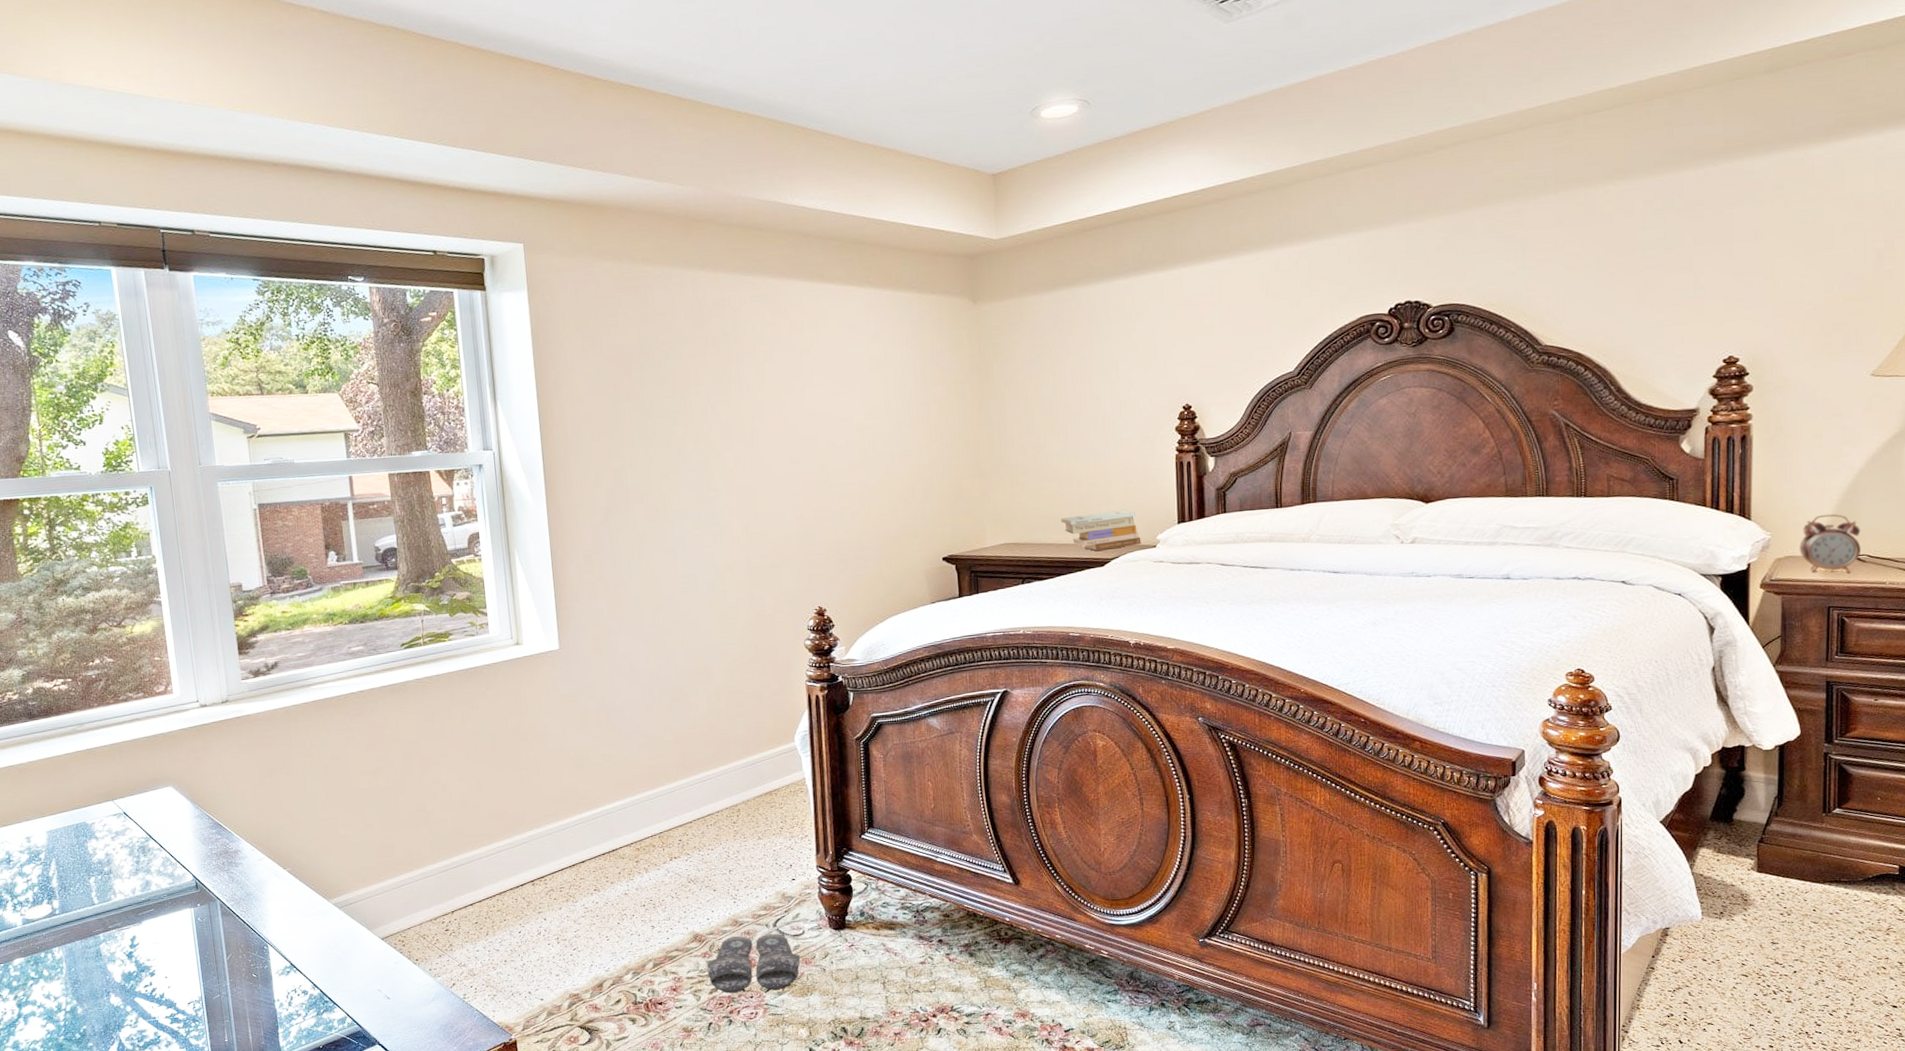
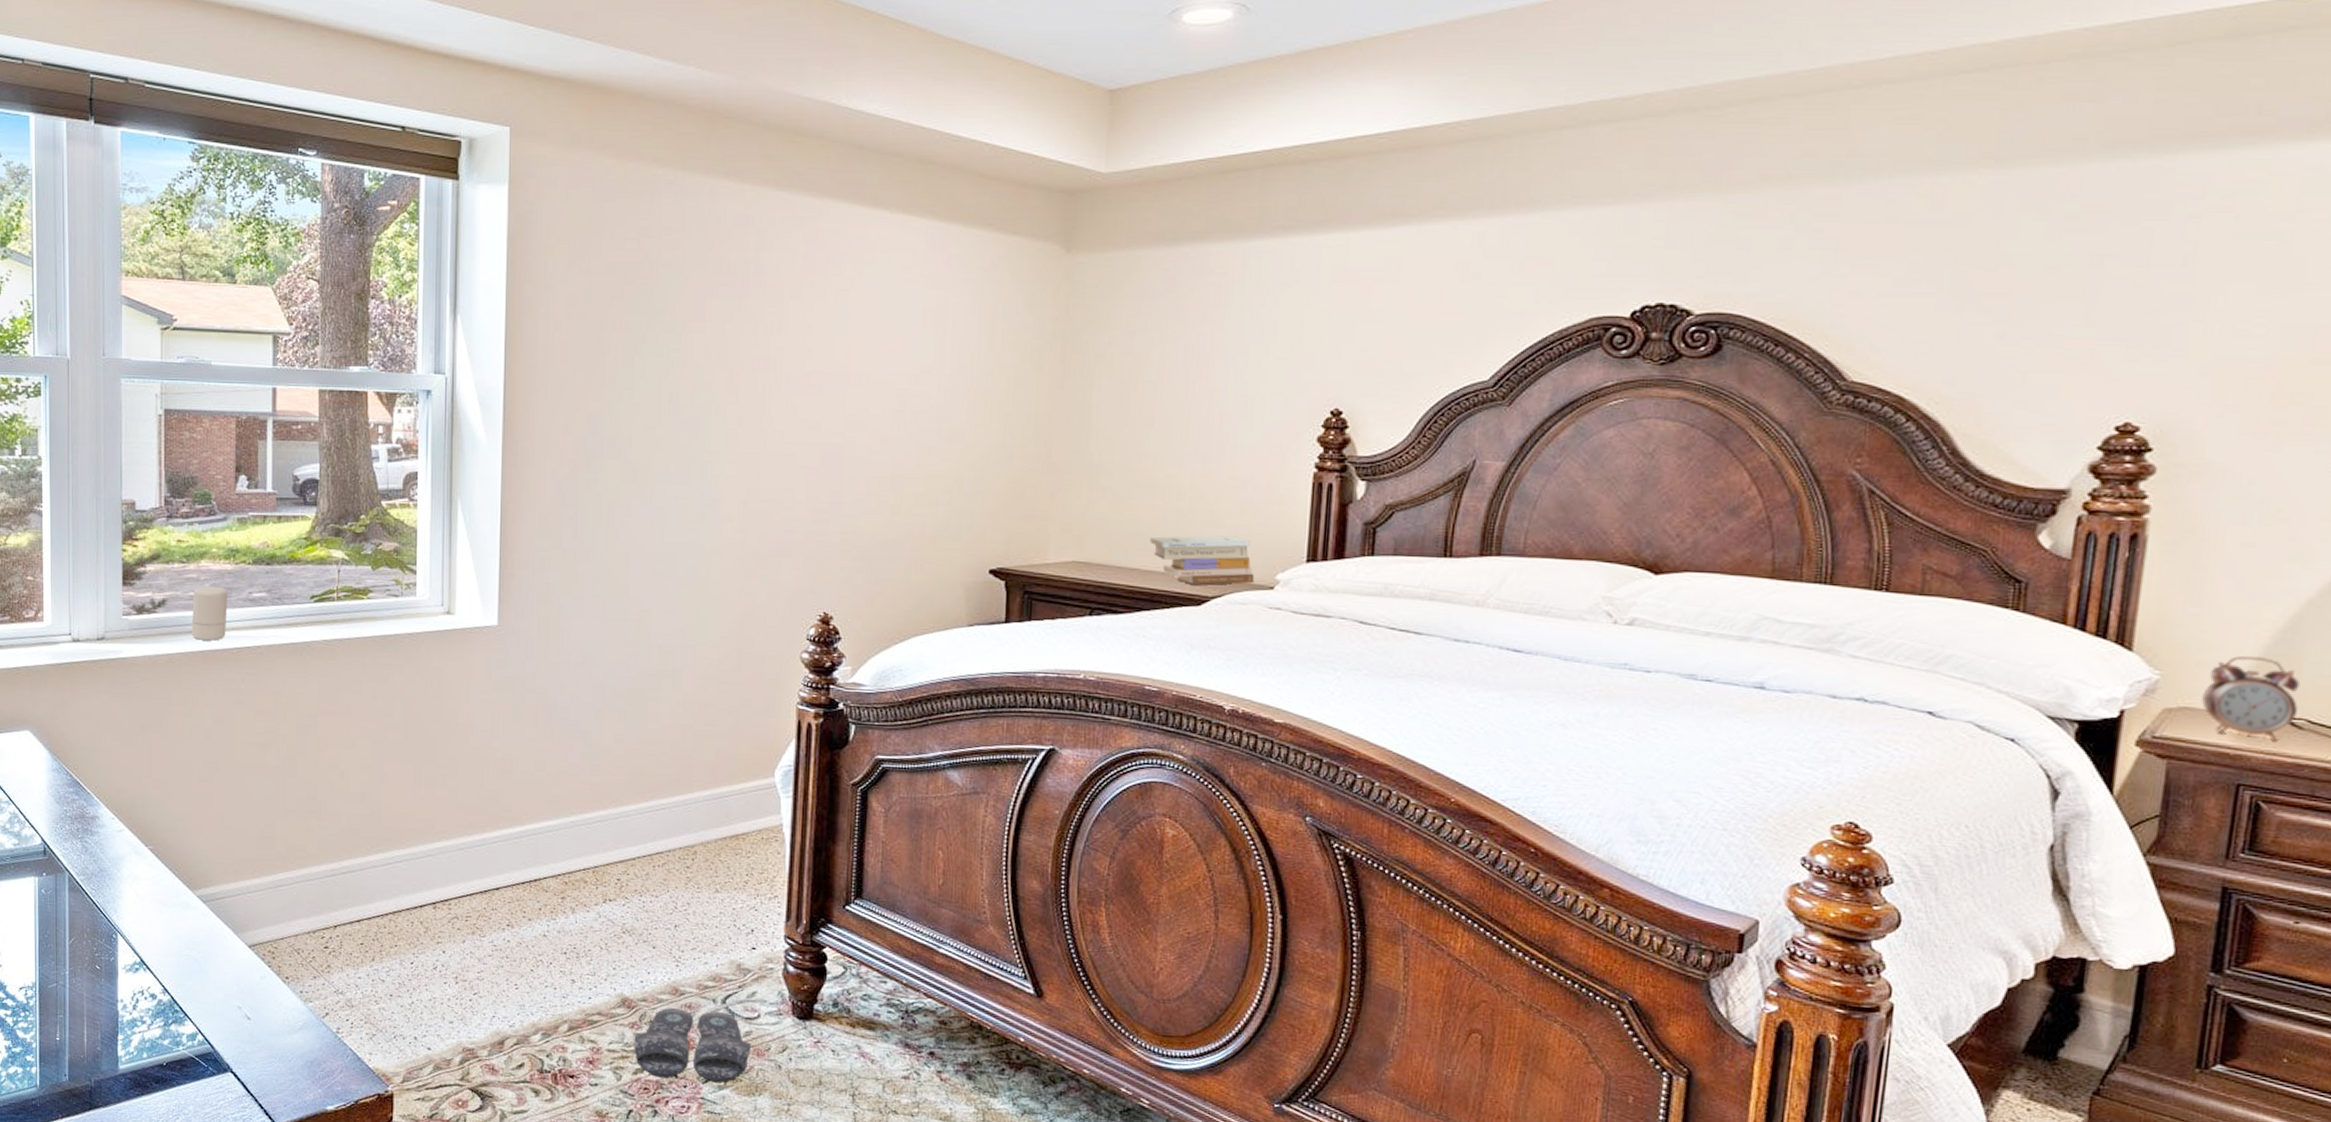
candle: none [300,646,333,692] -> present [191,586,227,641]

